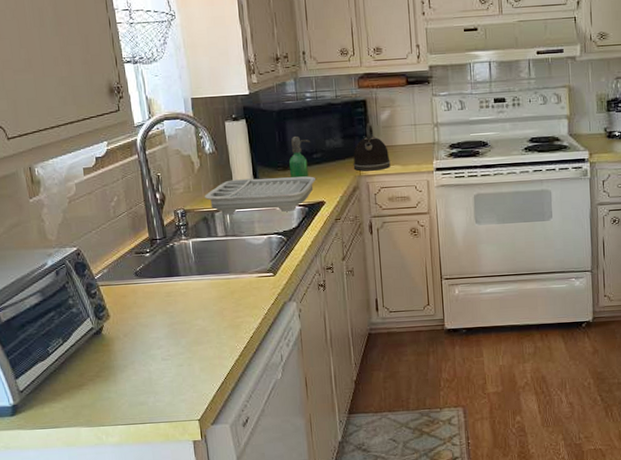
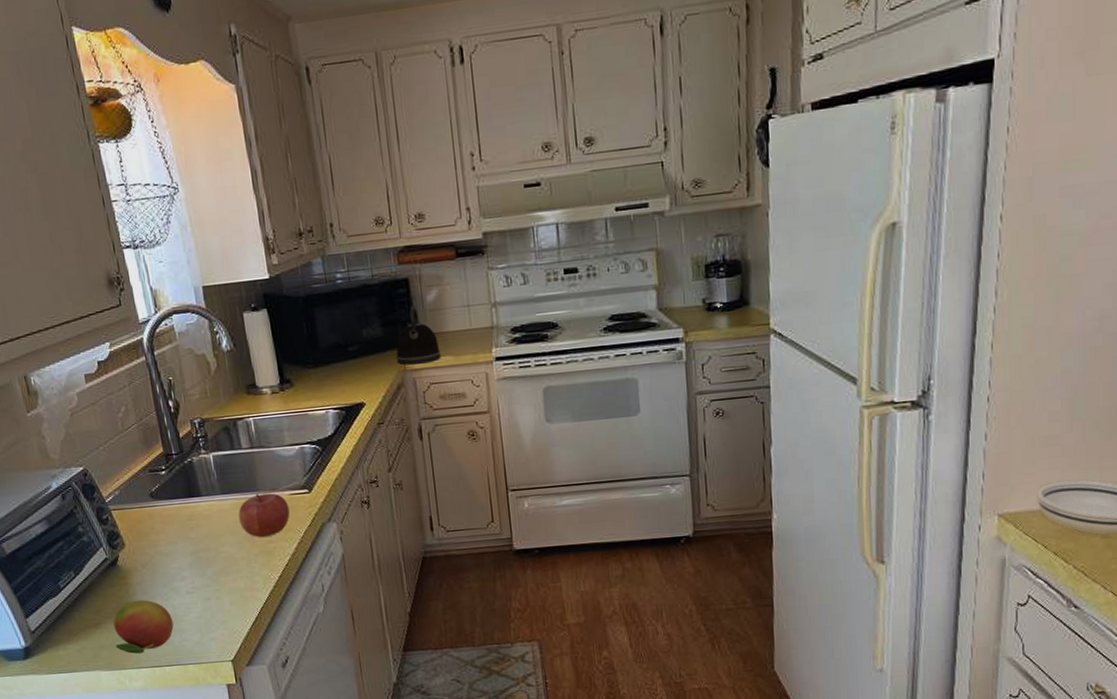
fruit: none [95,364,149,413] -> present [113,599,174,654]
dish rack: present [204,176,317,215] -> none [223,373,354,424]
fruit: none [211,275,256,313] -> present [238,493,290,537]
soap dispenser: present [288,137,310,178] -> none [319,326,345,377]

